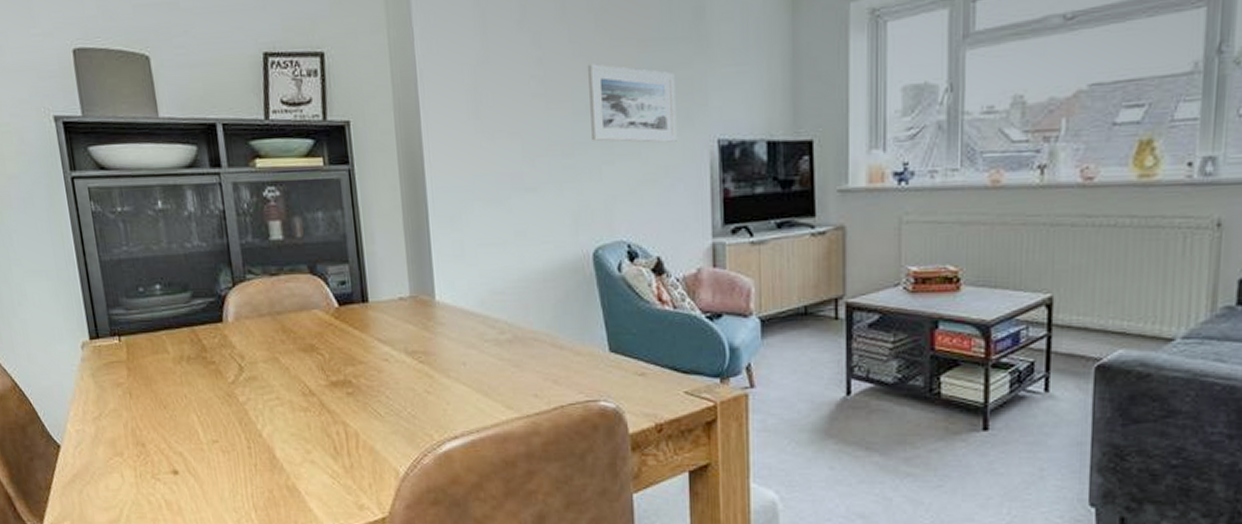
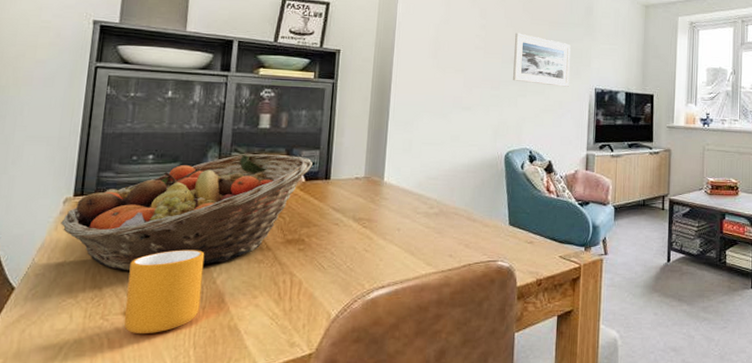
fruit basket: none [85,273,344,425] -> present [61,153,313,271]
mug: none [166,398,251,495] -> present [123,250,205,335]

